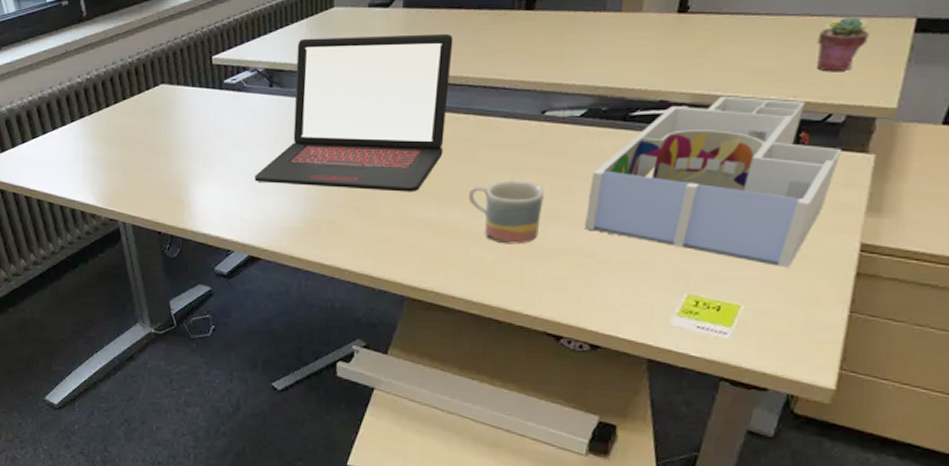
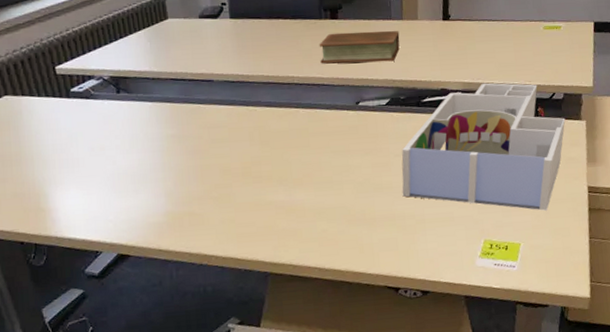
laptop: present [254,33,454,192] -> none [113,40,282,183]
mug: present [469,180,544,245] -> none [309,161,369,216]
book: none [504,24,614,64] -> present [319,30,400,64]
potted succulent: present [817,15,869,72] -> none [537,21,568,62]

